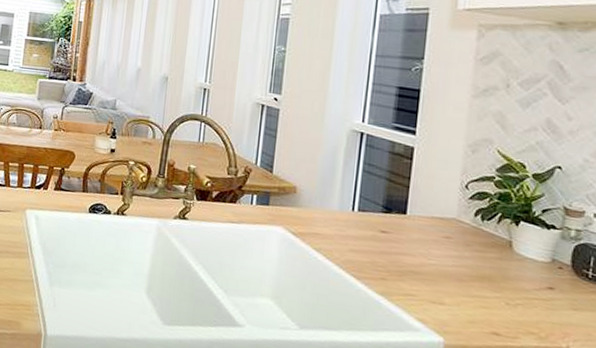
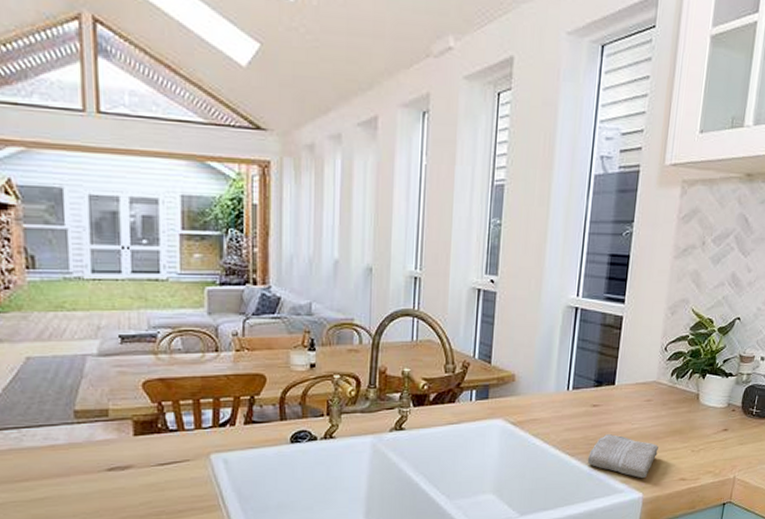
washcloth: none [375,264,462,322] -> present [587,434,658,479]

